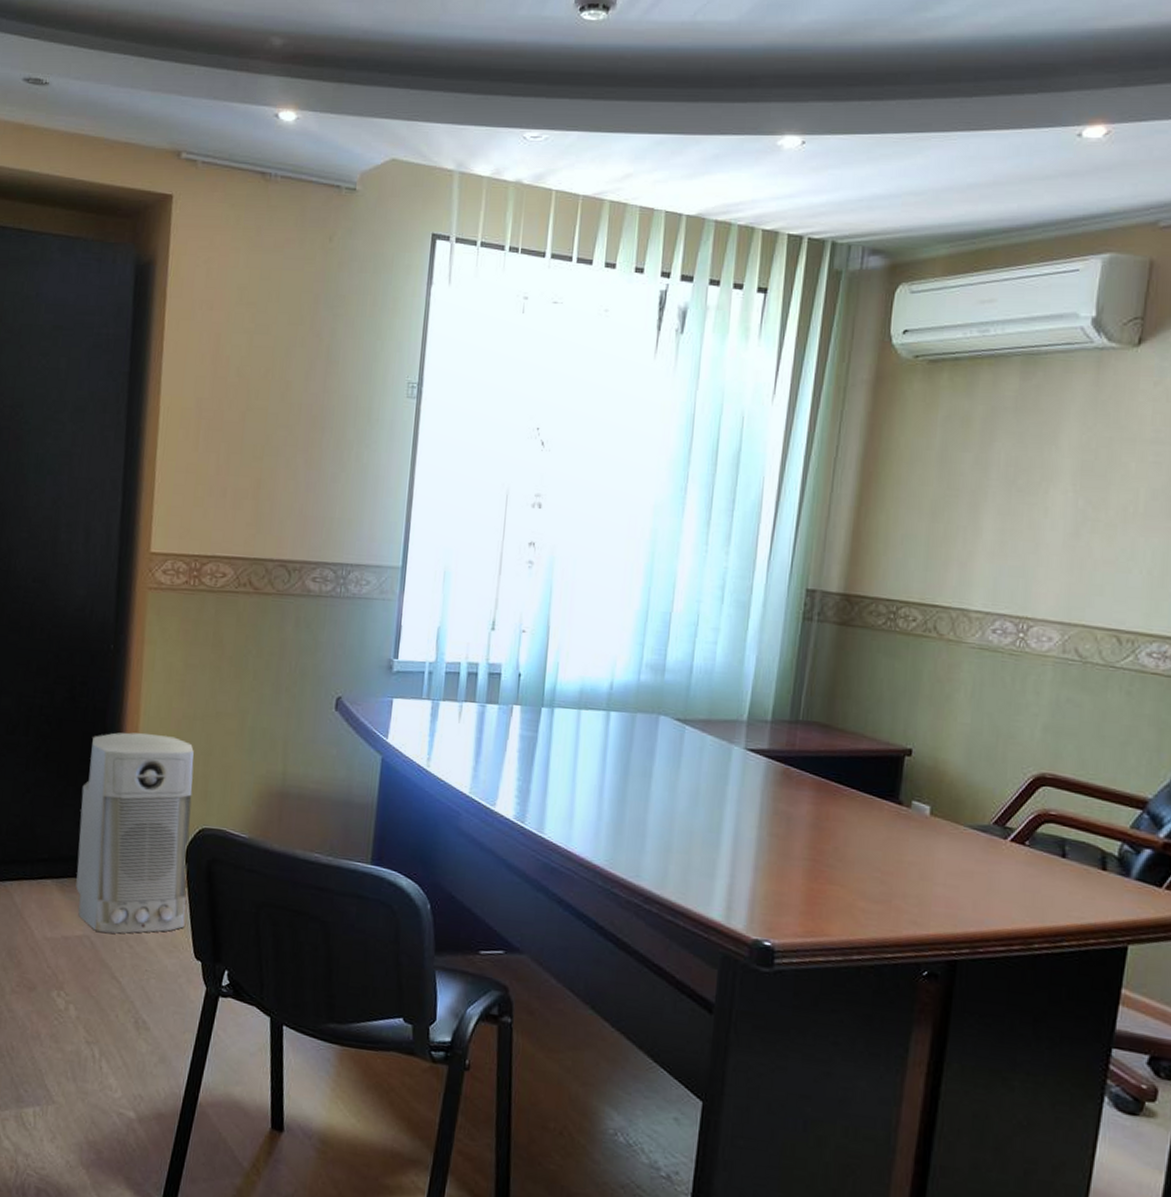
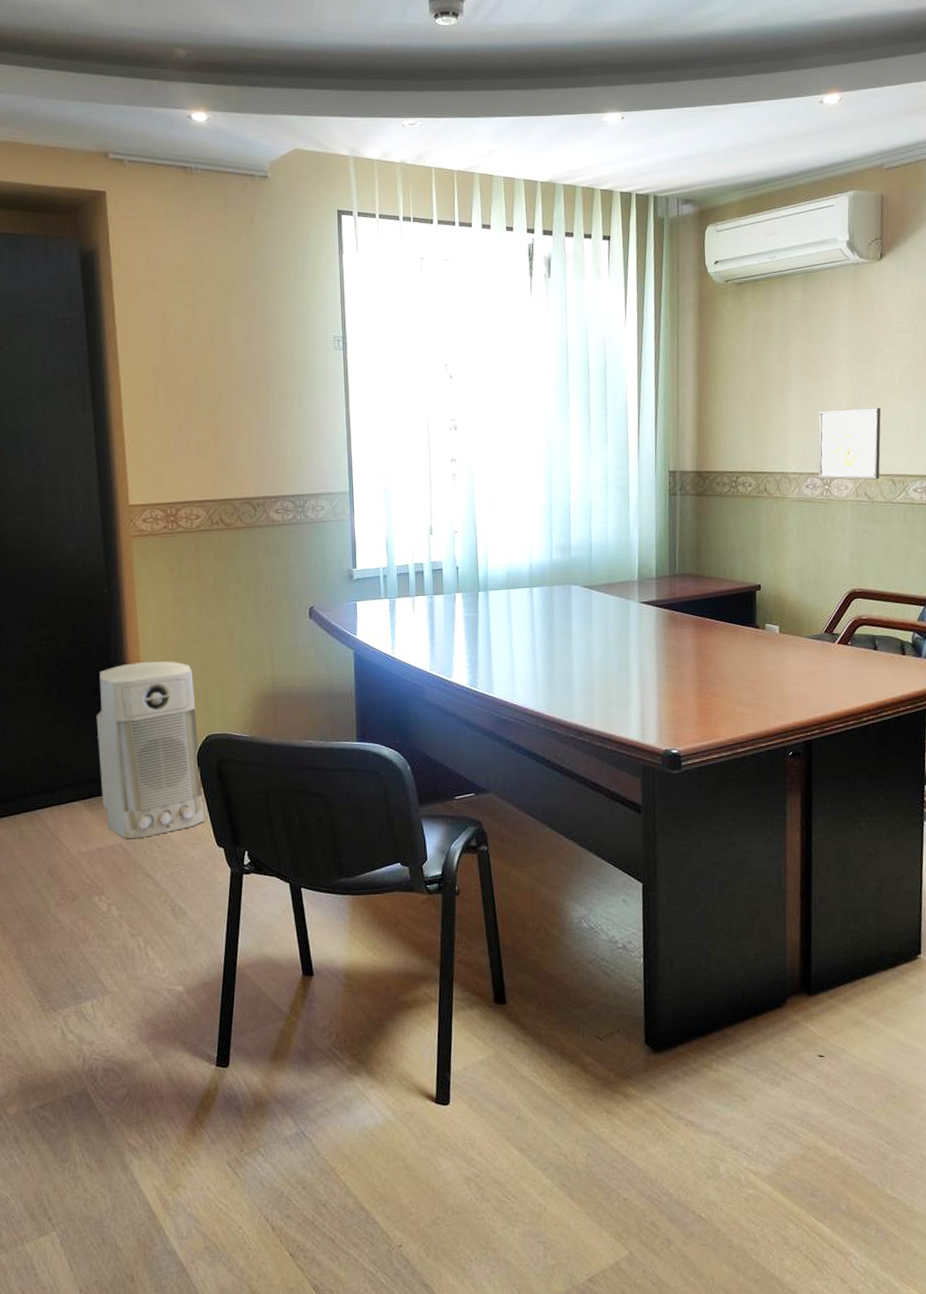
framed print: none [1010,534,1114,634] -> present [817,408,881,480]

